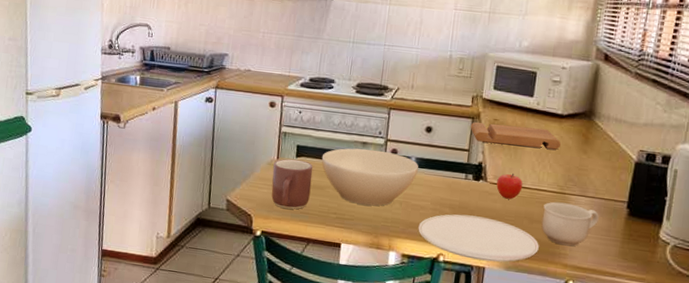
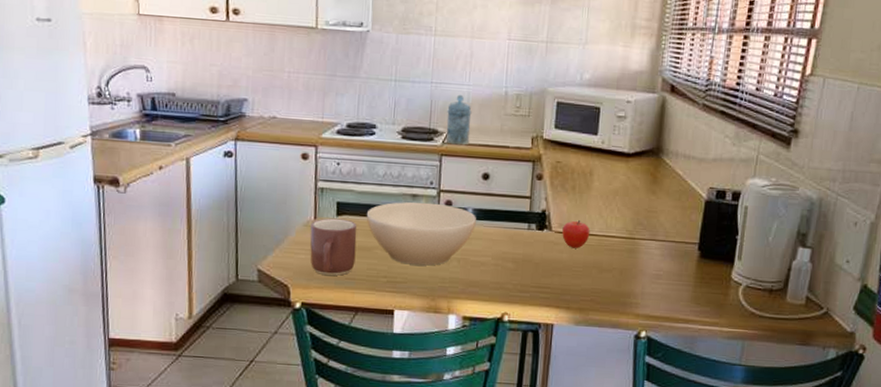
canister: none [394,56,419,101] -> present [445,94,472,145]
plate: present [418,214,539,262] -> none [479,268,610,318]
cutting board: present [470,122,561,150] -> none [531,165,628,192]
teacup: present [541,201,599,247] -> none [611,248,670,295]

